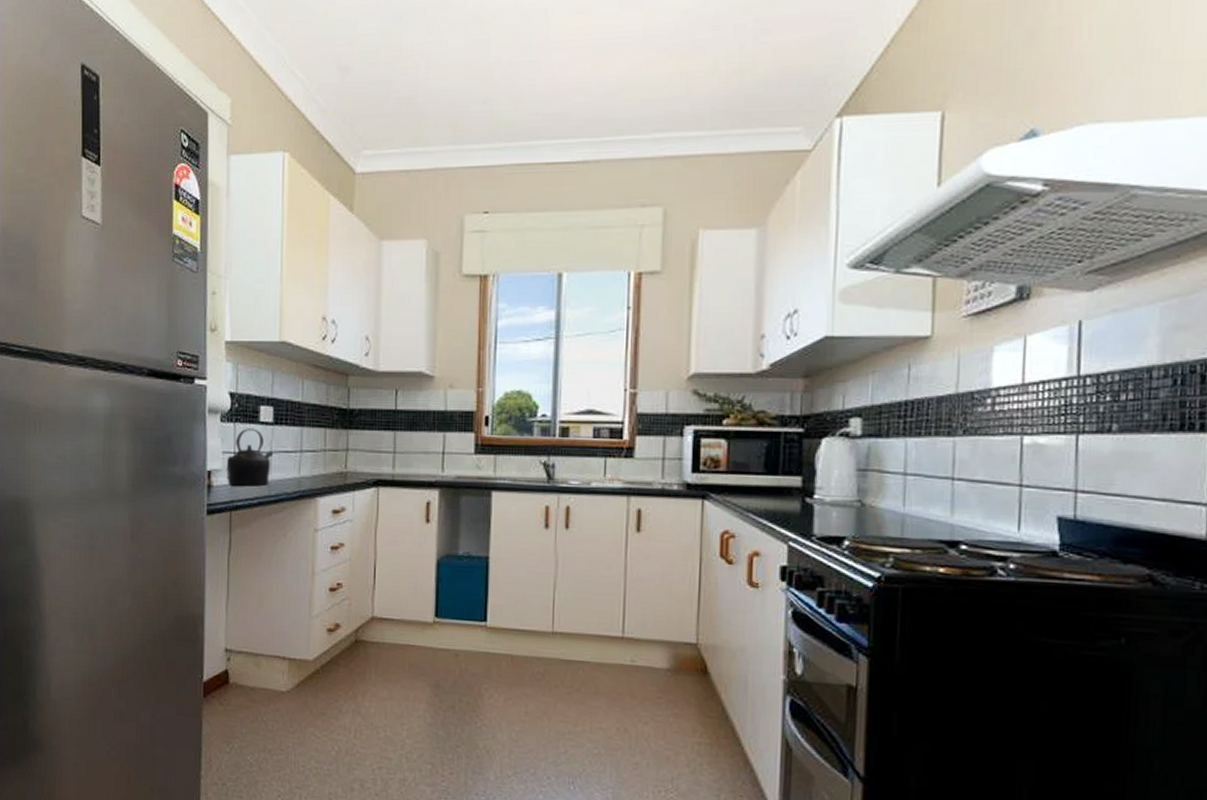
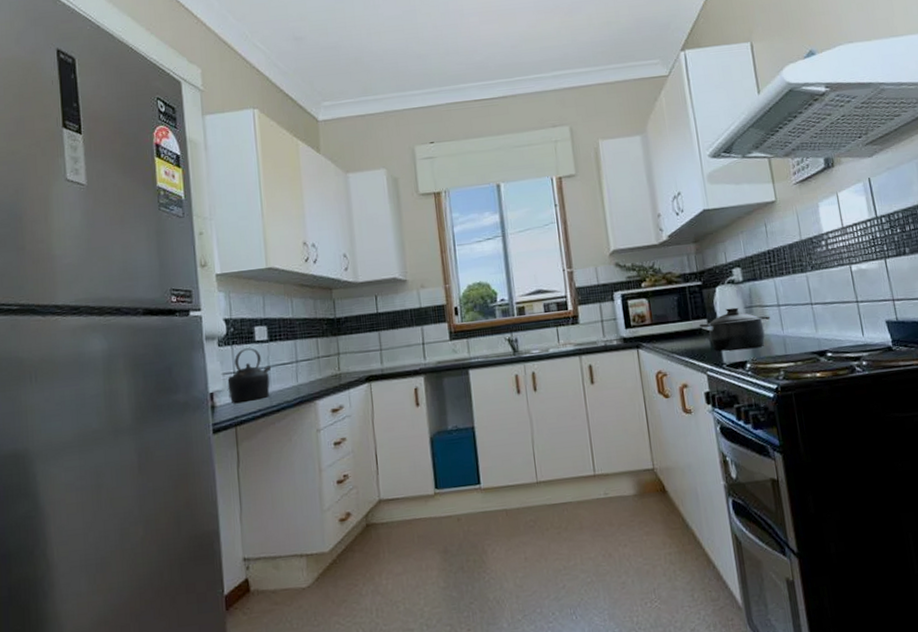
saucepan: none [789,467,891,523] -> present [699,307,771,351]

